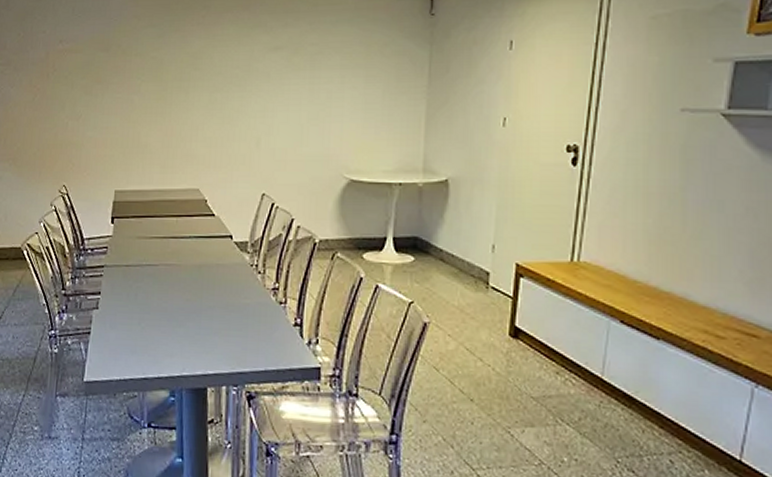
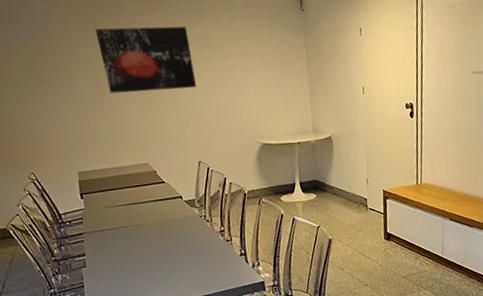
wall art: none [170,26,279,102] -> present [95,26,196,94]

